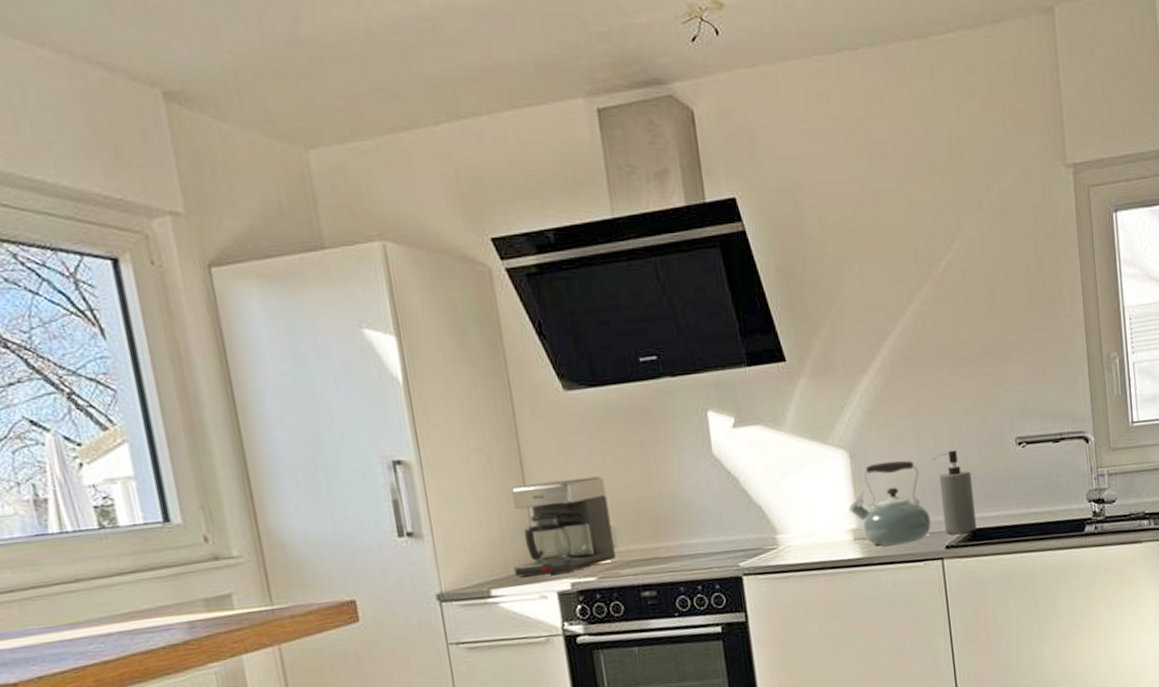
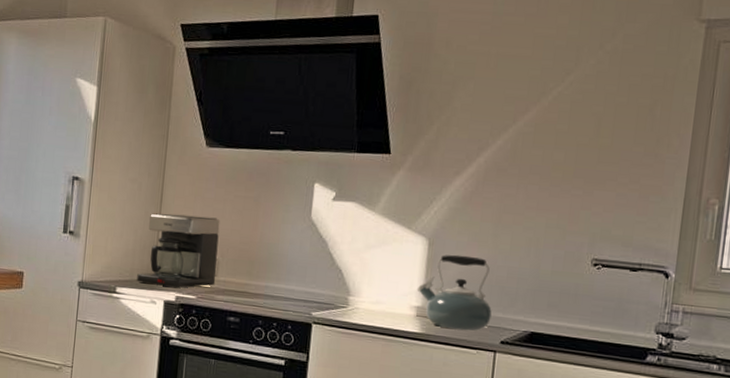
soap dispenser: present [932,450,977,535] -> none [503,257,540,335]

